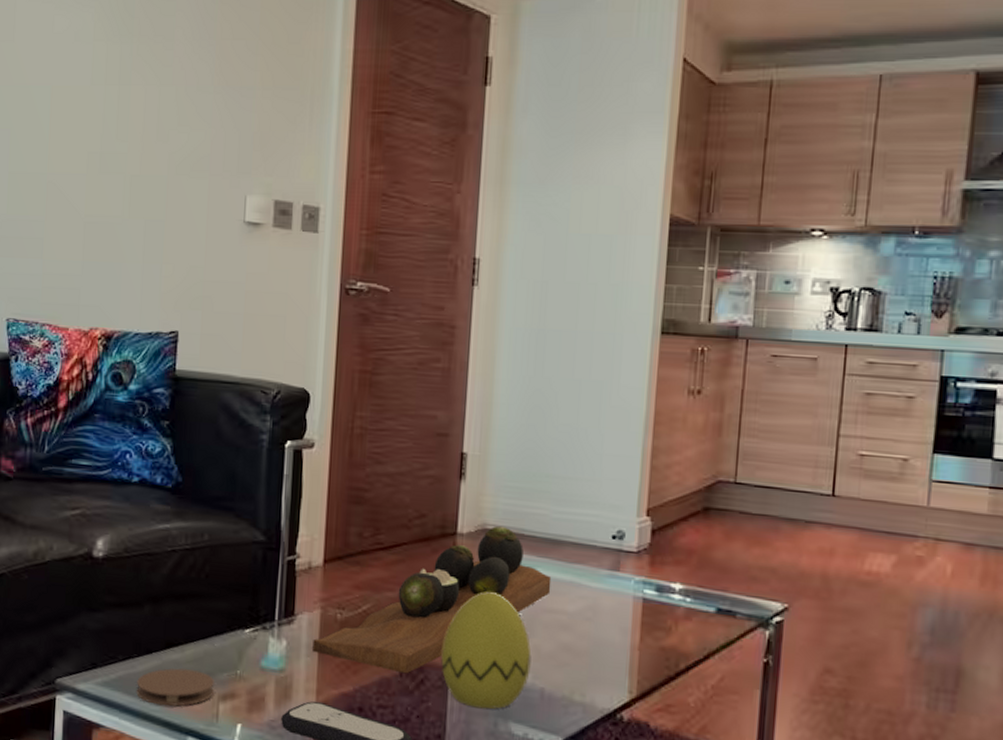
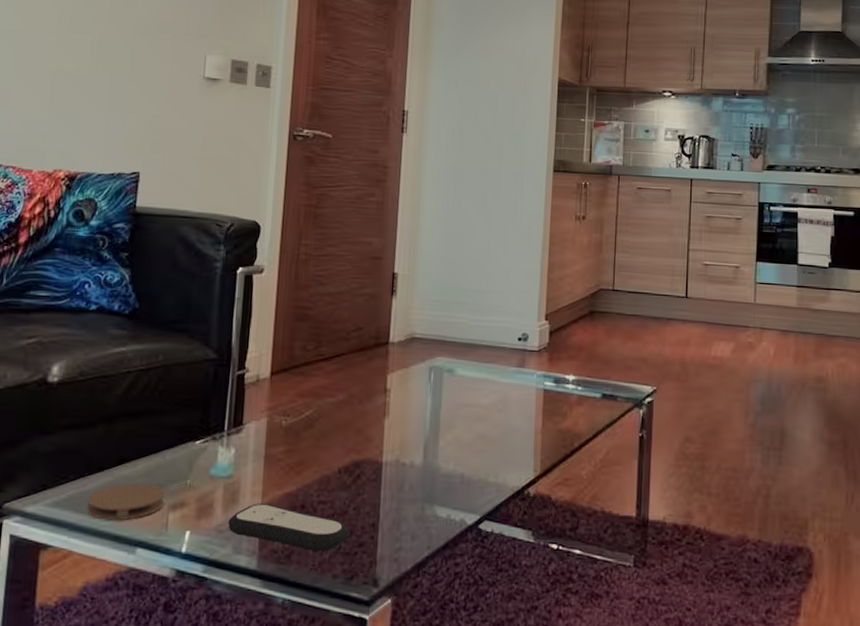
decorative tray: present [312,525,552,674] -> none [259,334,469,471]
decorative egg: present [441,592,532,710] -> none [375,392,453,496]

